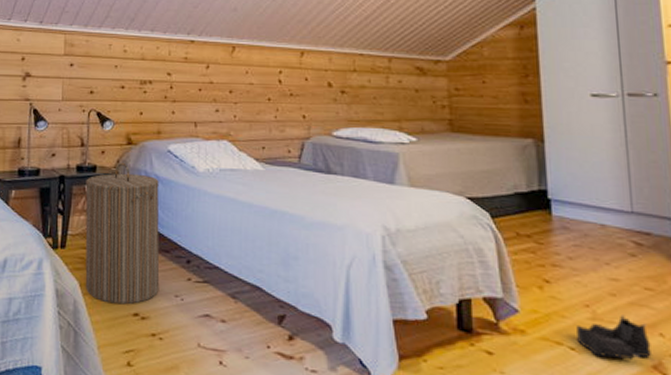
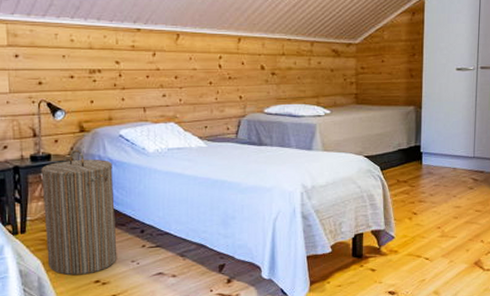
boots: present [576,315,651,361] -> none [431,231,475,261]

